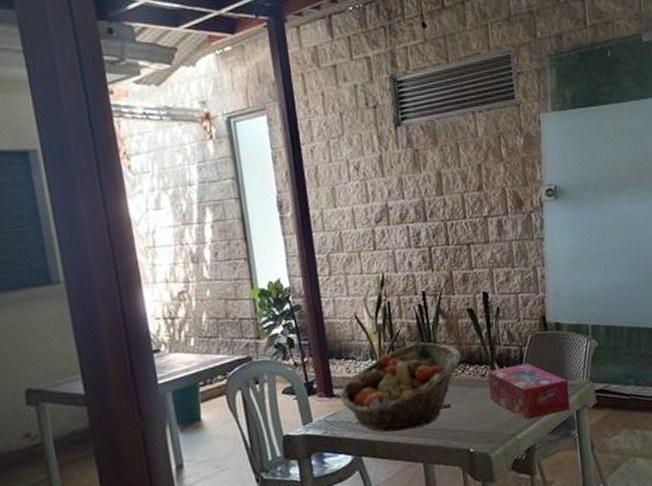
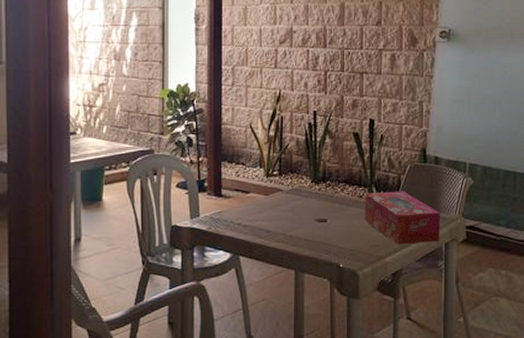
fruit basket: present [339,342,461,433] -> none [226,158,342,238]

